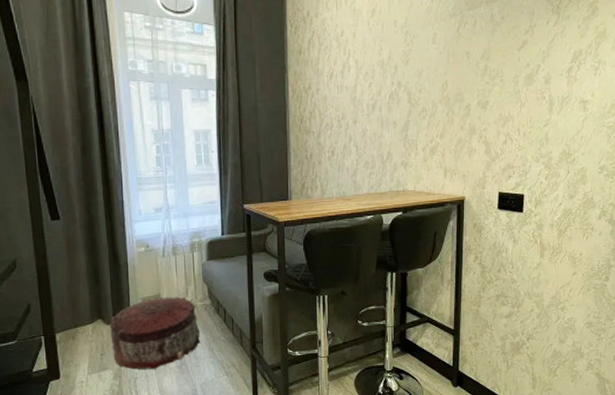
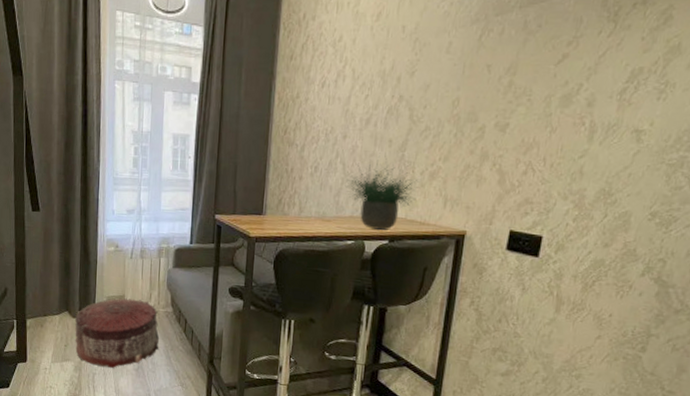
potted plant: none [361,136,422,203] -> present [346,155,419,230]

